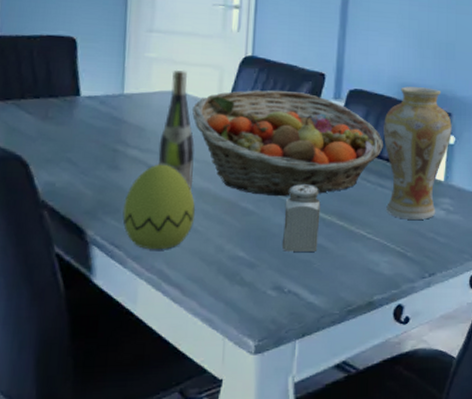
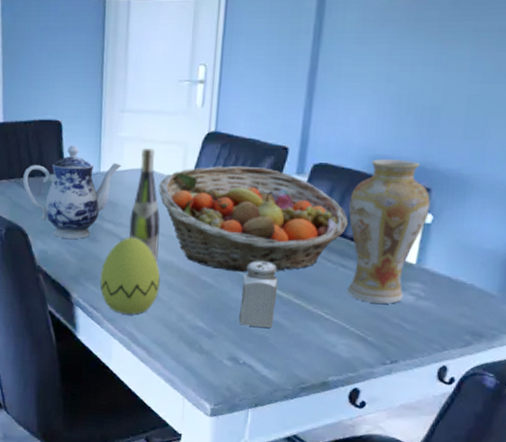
teapot: none [24,64,149,168] -> present [23,145,121,239]

